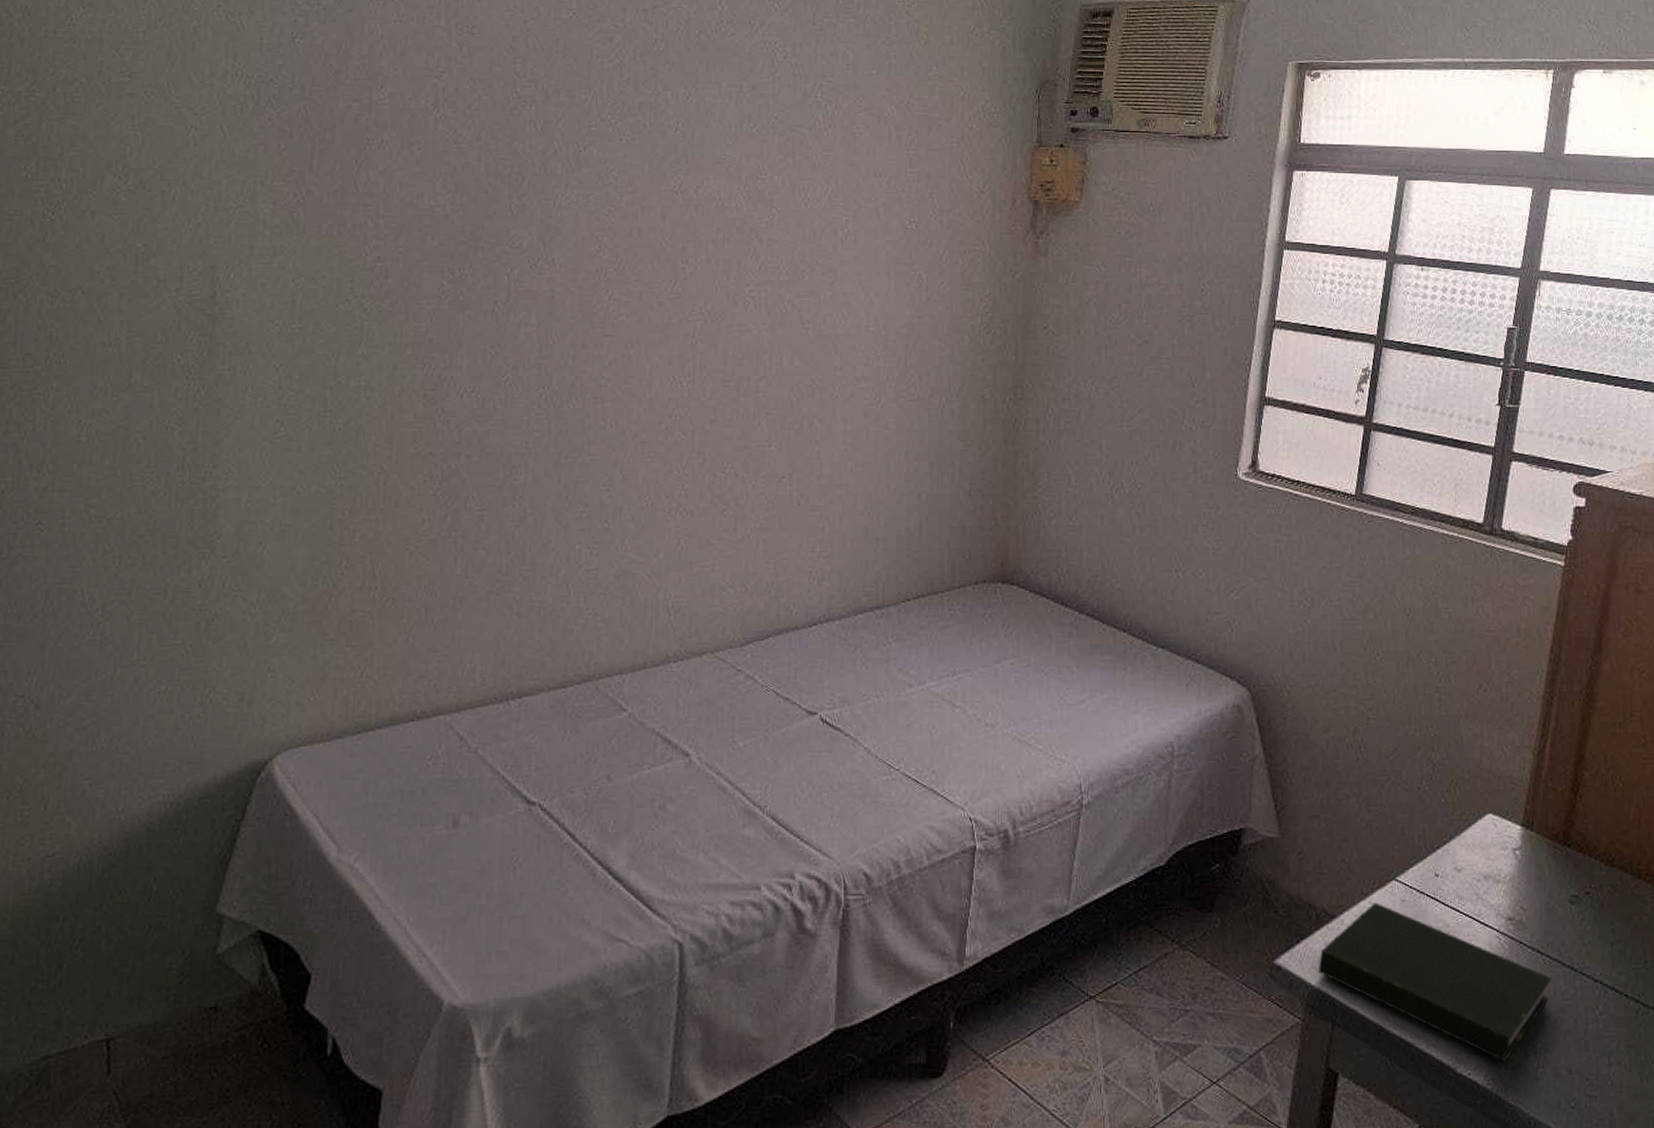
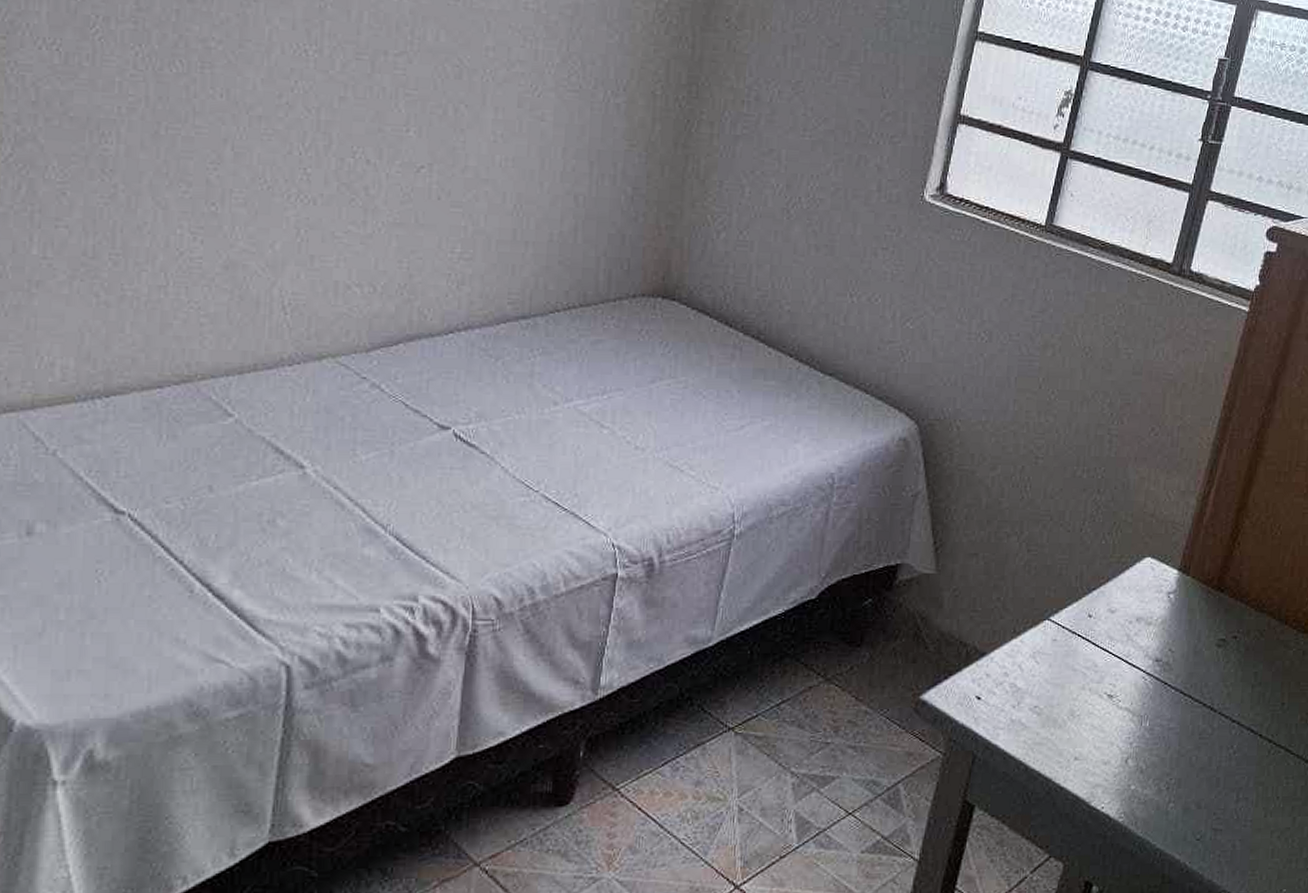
book: present [1318,902,1552,1063] -> none [963,641,1191,798]

